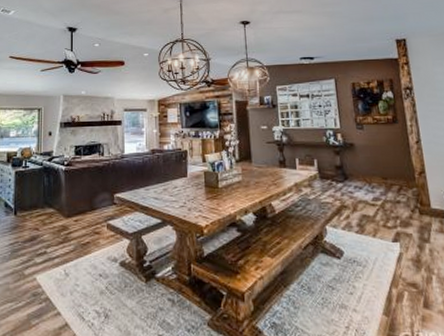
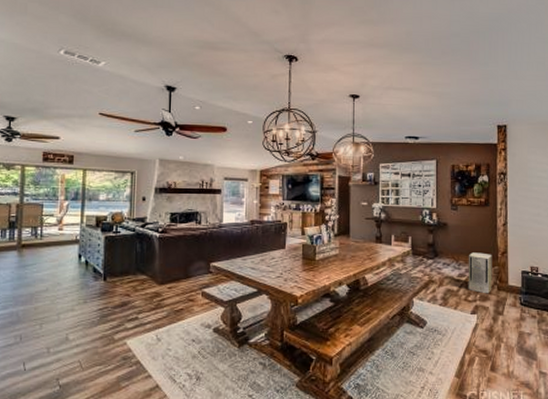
air purifier: none [381,173,413,219] -> present [468,252,492,294]

